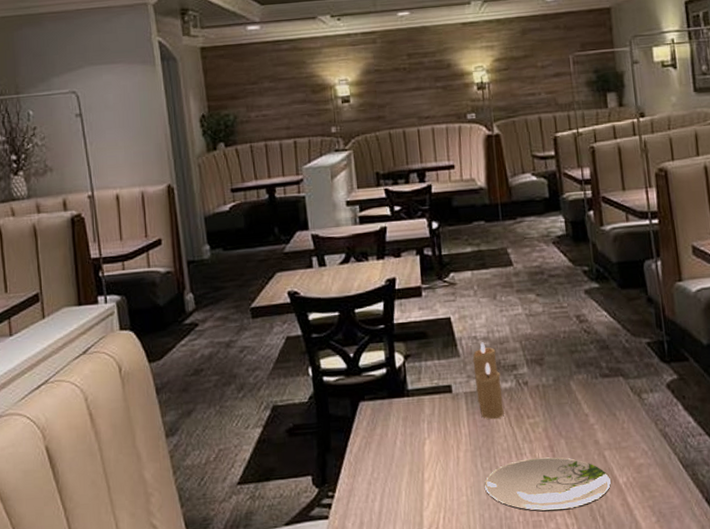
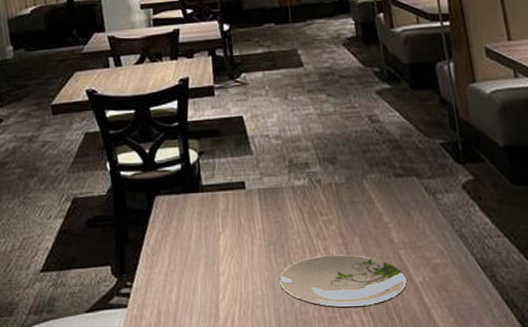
candle: present [472,342,504,420] -> none [265,140,297,216]

